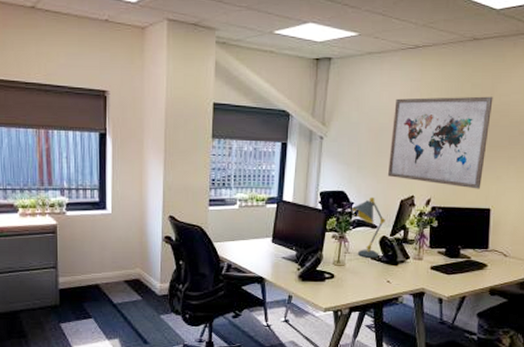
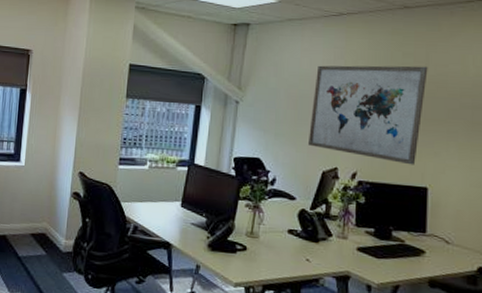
desk lamp: present [350,196,386,258] -> none [265,166,305,232]

